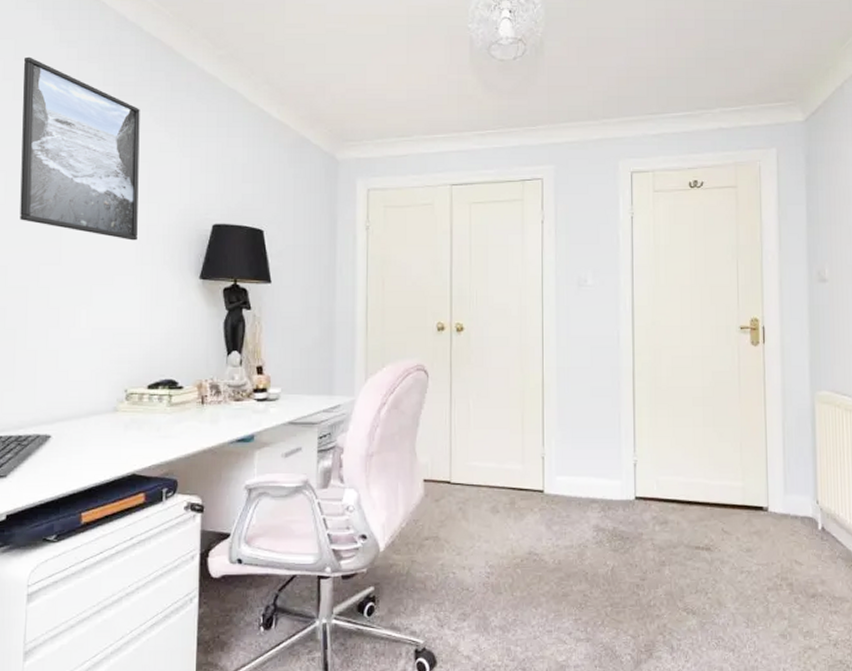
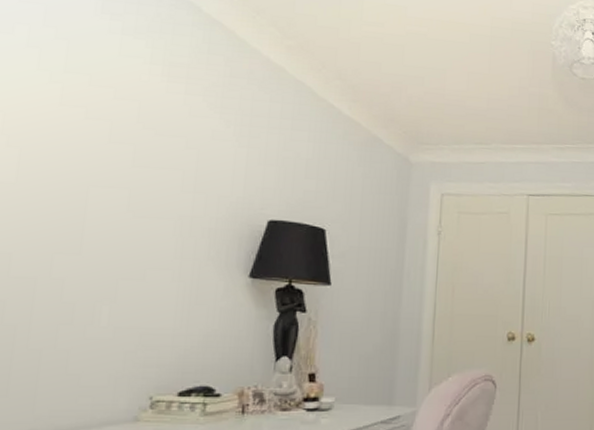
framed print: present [20,56,140,241] -> none [33,25,192,233]

